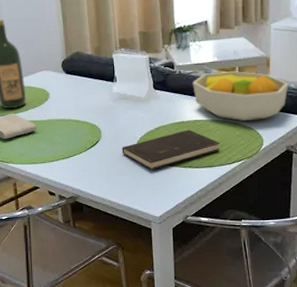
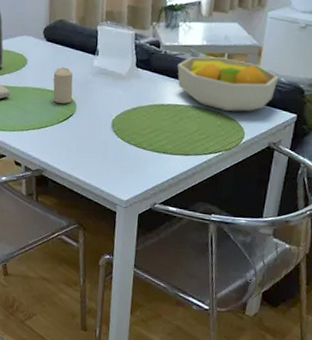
candle: none [76,96,97,131] -> present [53,67,73,104]
hardcover book: present [121,129,220,171] -> none [95,113,198,152]

